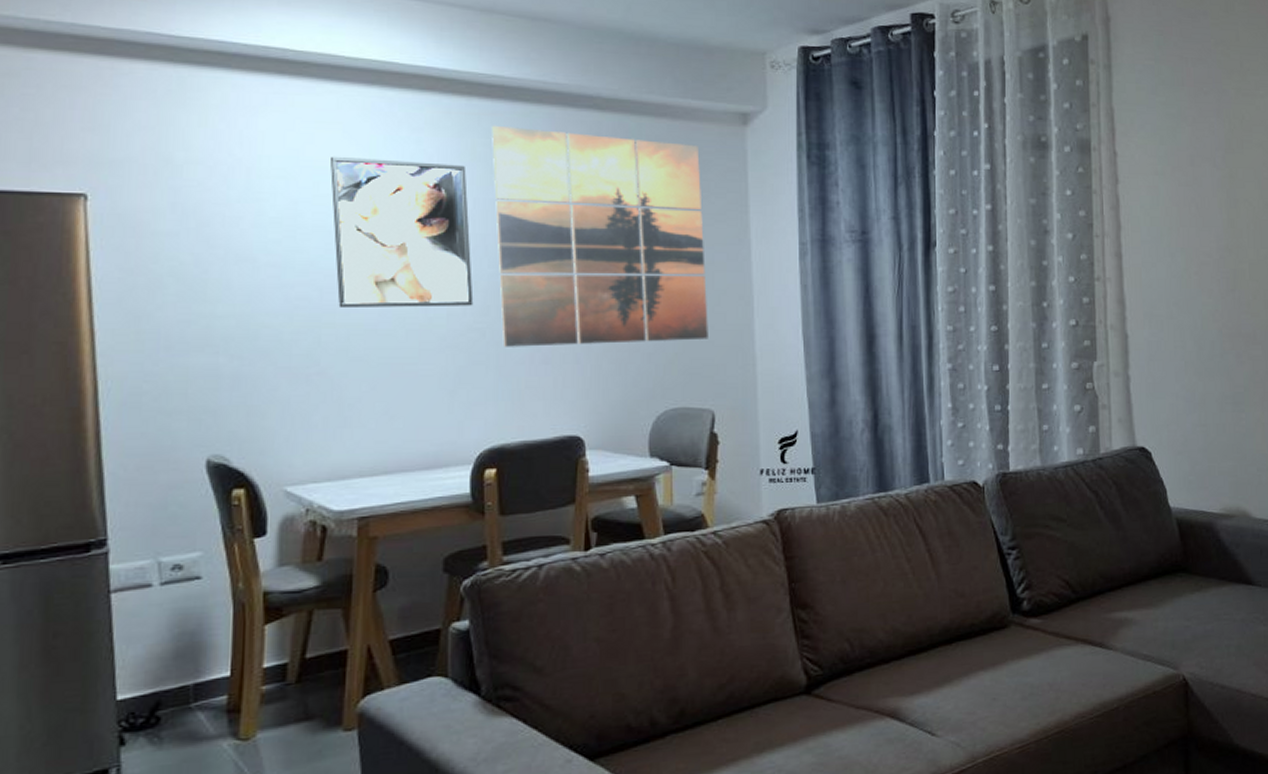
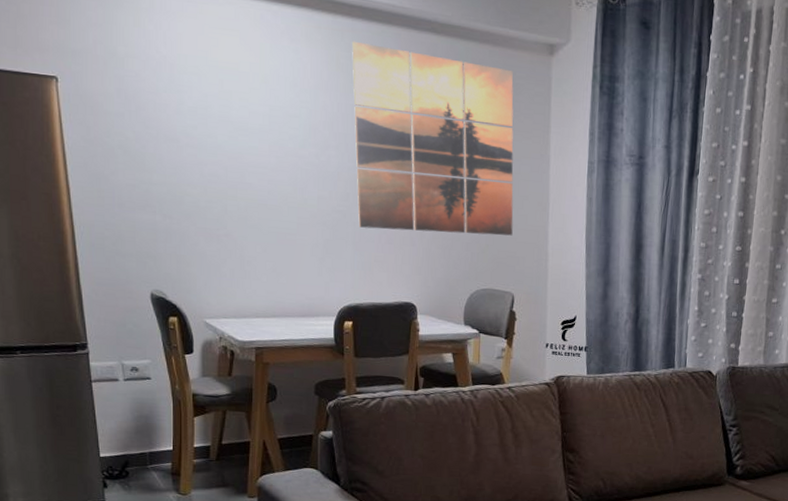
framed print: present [330,156,474,308] -> none [231,58,337,192]

